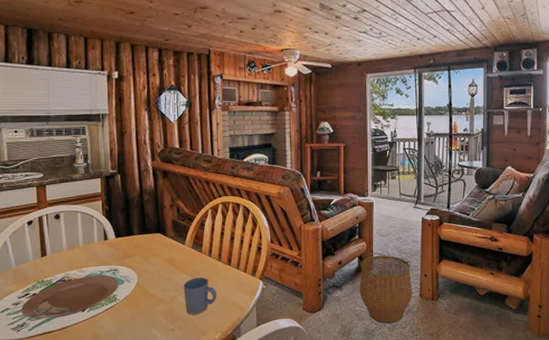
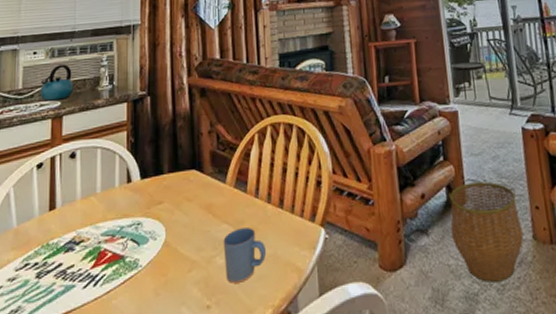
plate: present [21,275,119,318] -> none [17,232,142,300]
kettle: none [24,143,54,172] -> present [40,64,74,101]

